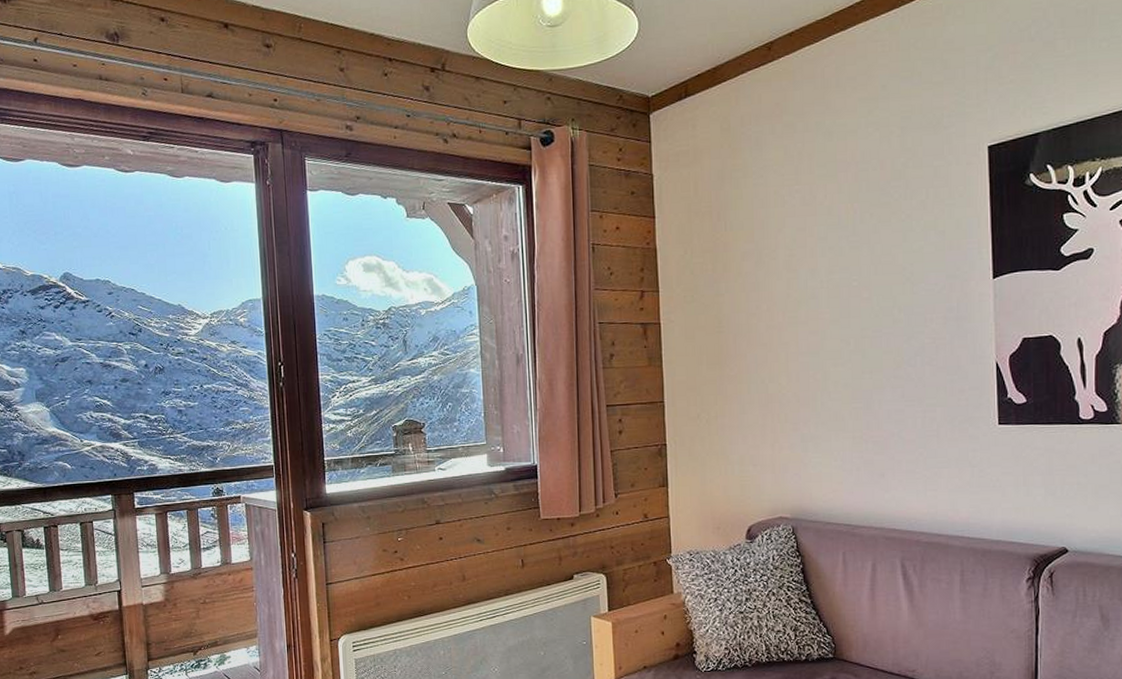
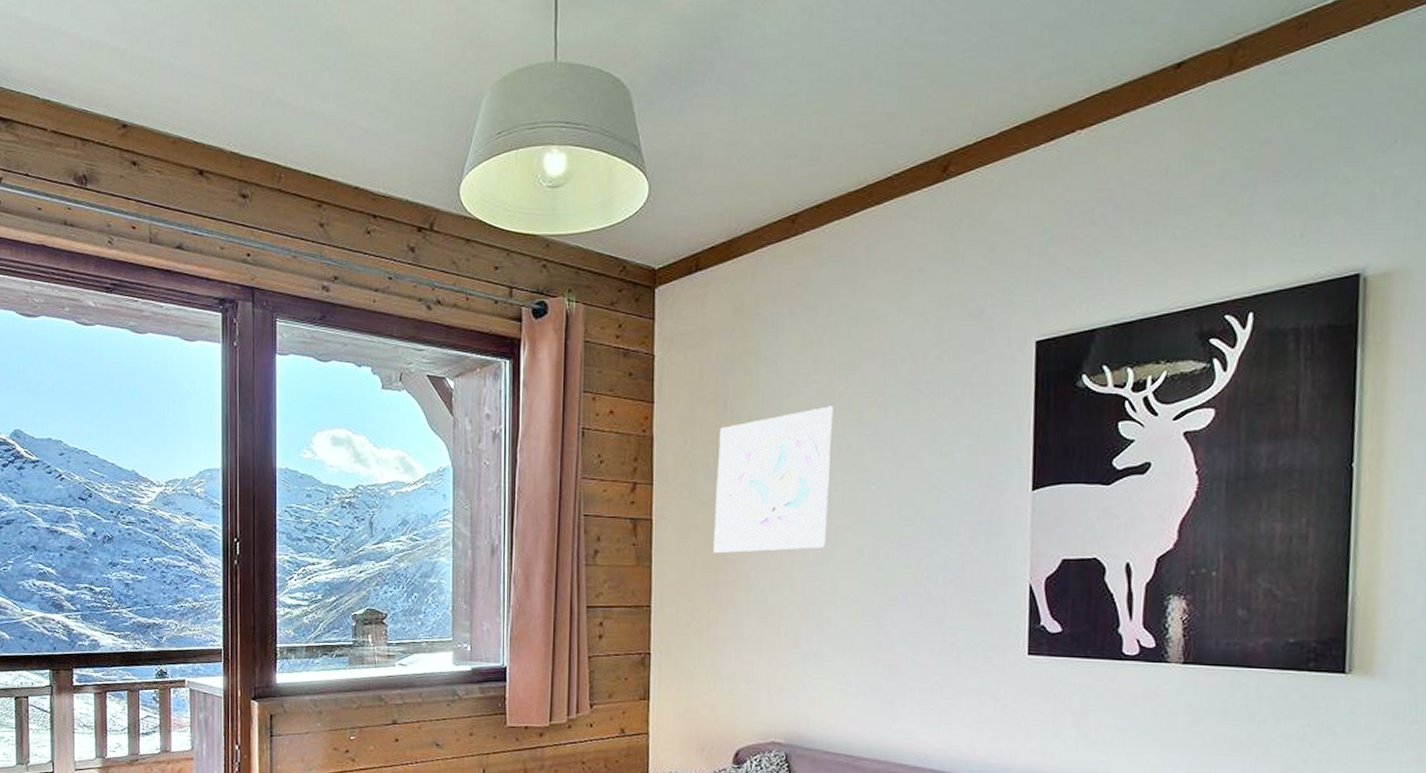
wall ornament: none [715,212,817,350] -> present [712,406,834,553]

